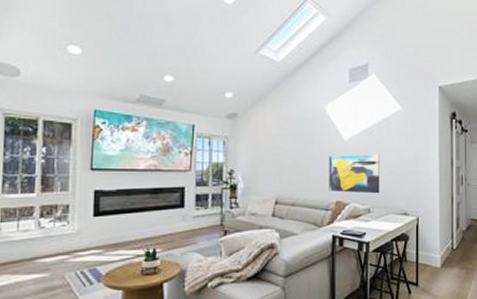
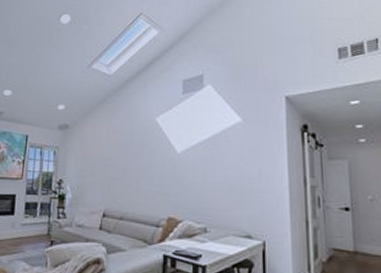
wall art: present [329,154,380,194] -> none [160,168,217,212]

